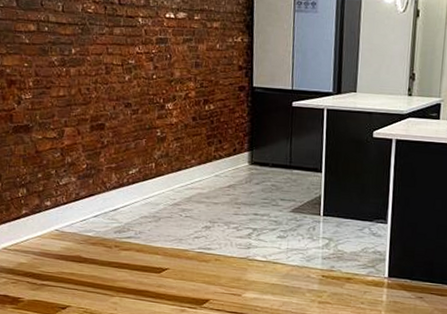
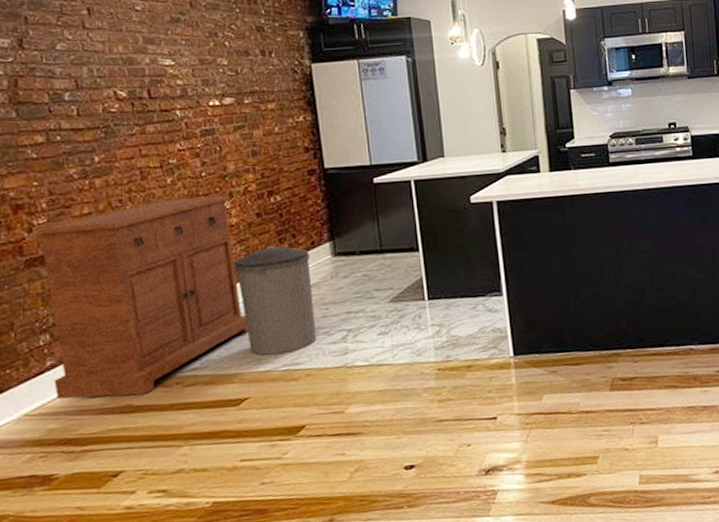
sideboard: none [23,93,175,250] -> present [36,195,248,400]
trash can: none [170,146,231,238] -> present [234,245,317,356]

